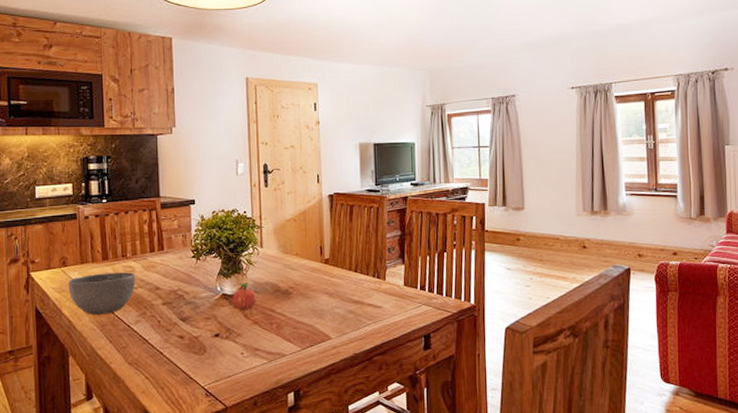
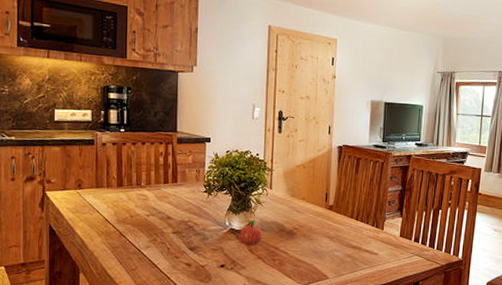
bowl: present [68,272,136,315] -> none [82,198,149,238]

